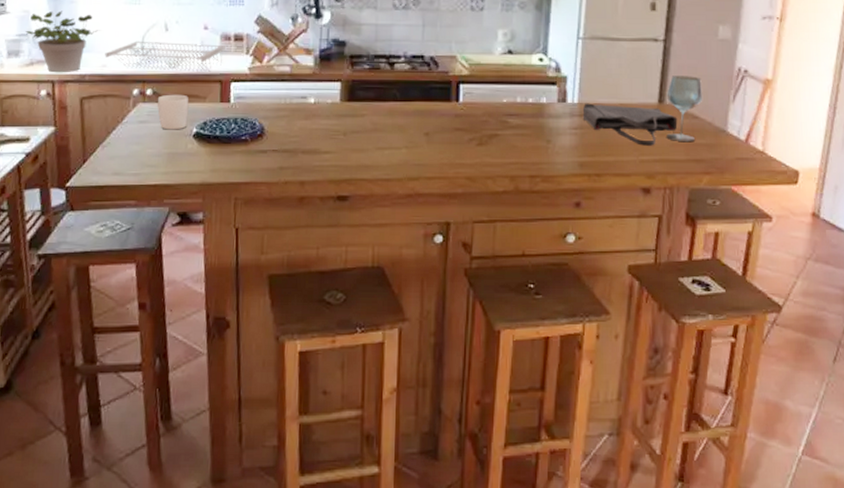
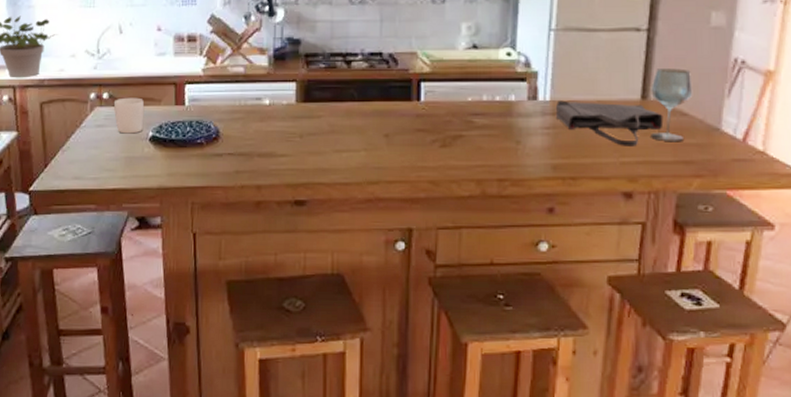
dish rack: present [105,40,225,72] -> none [62,44,179,74]

